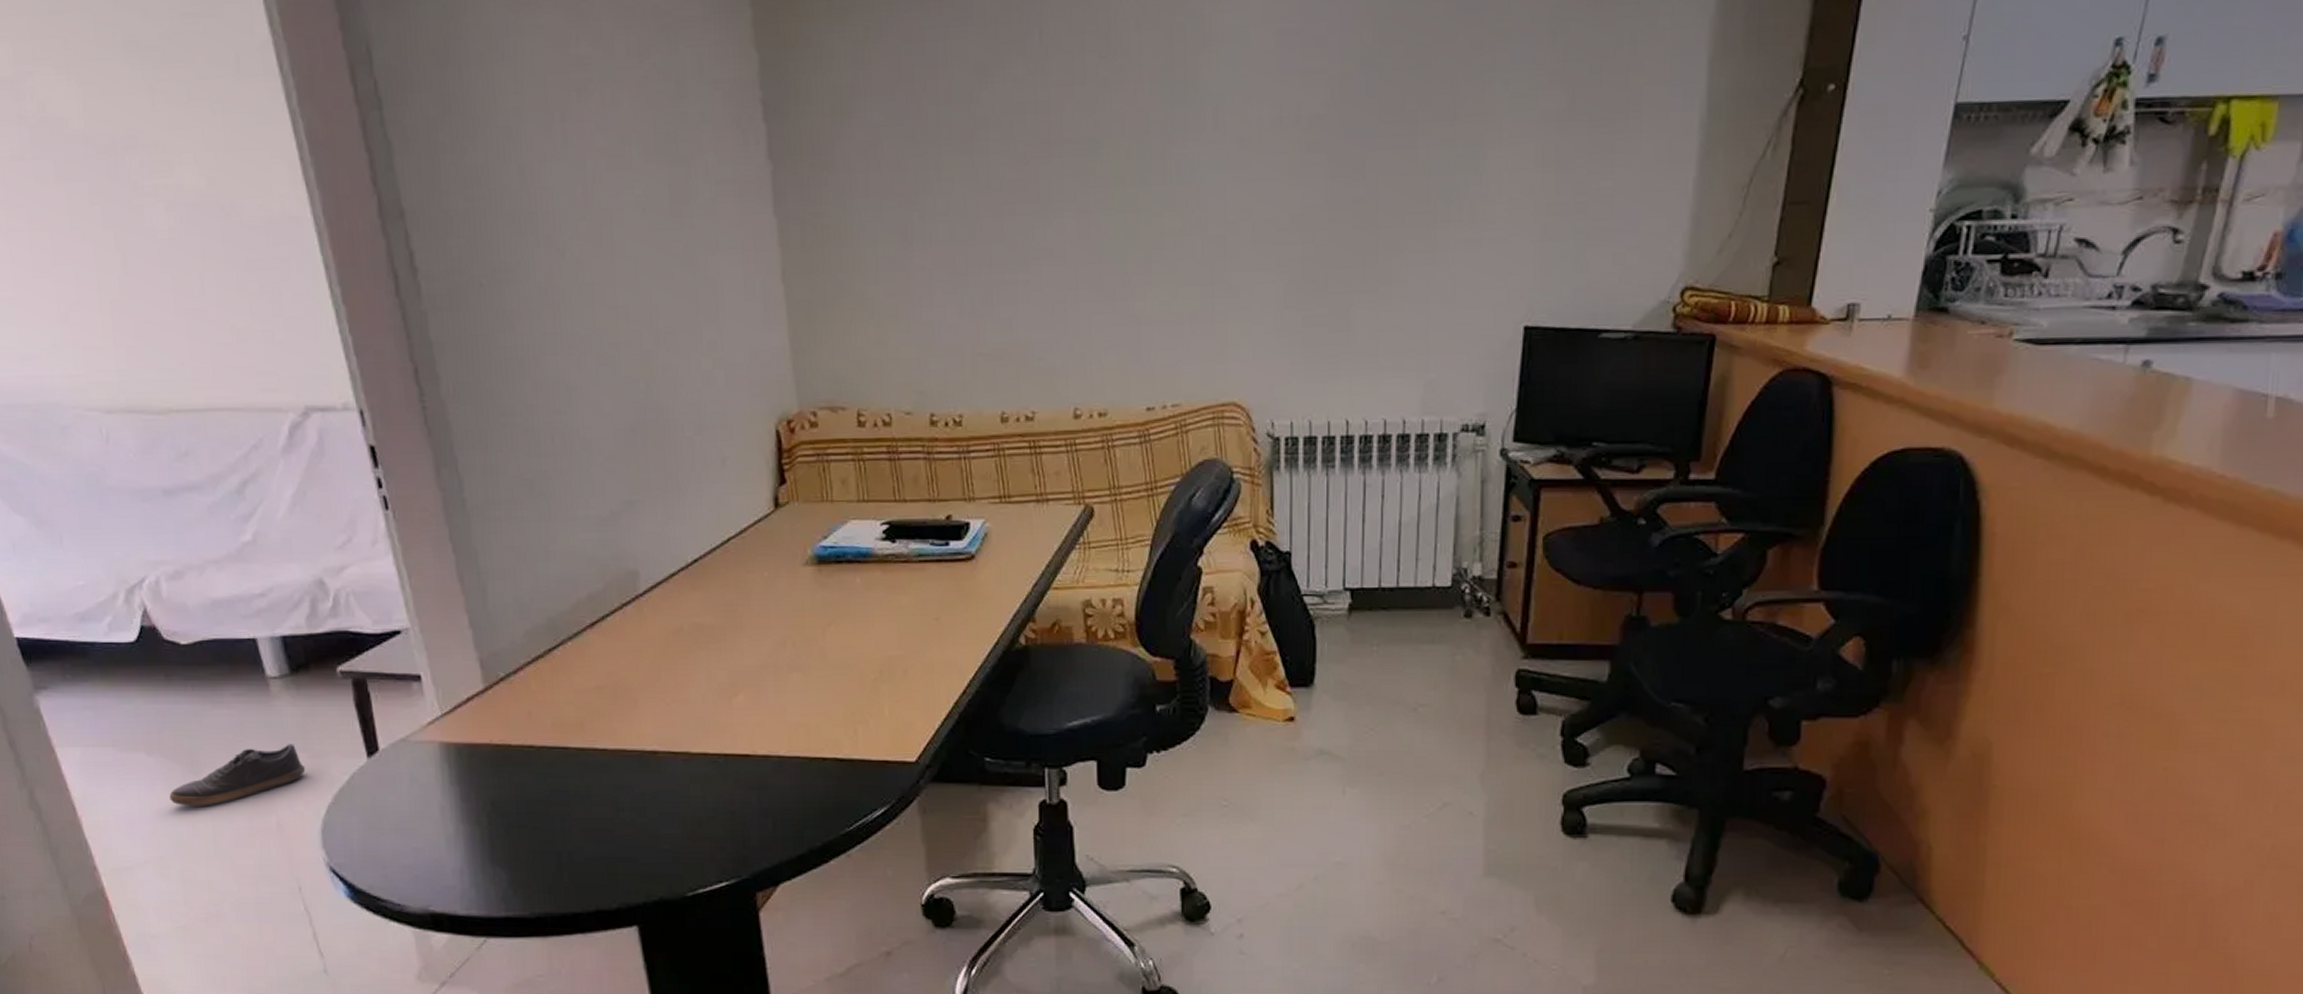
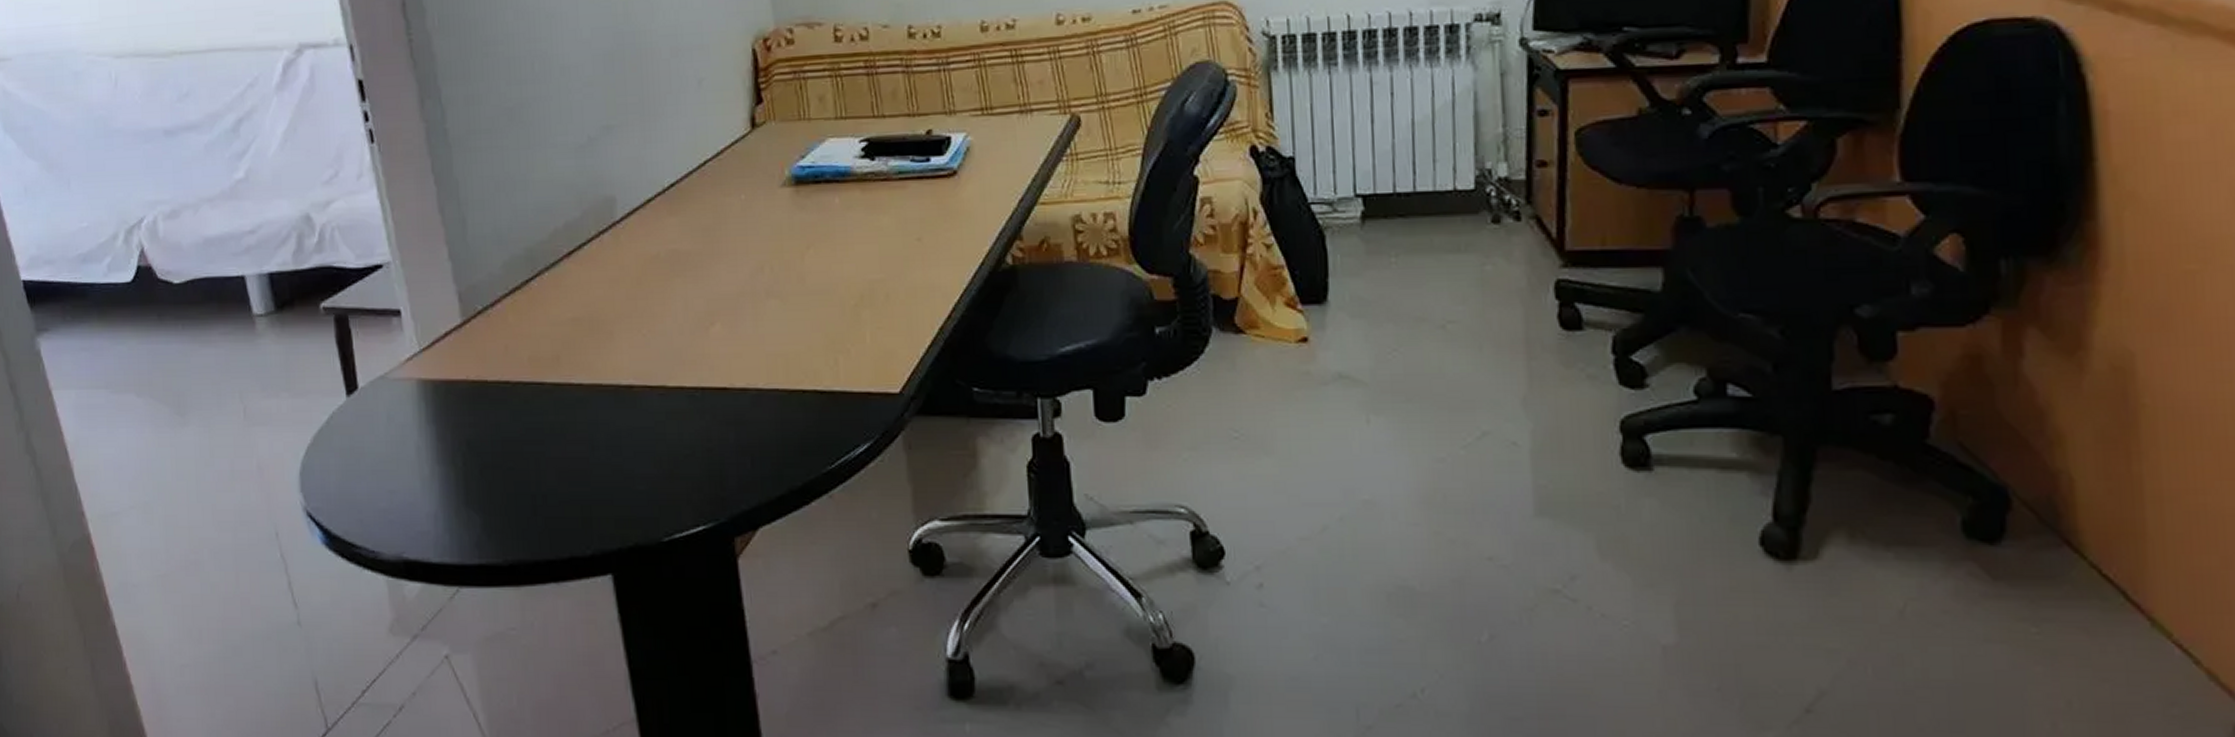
shoe: present [169,744,306,806] -> none [156,383,287,449]

